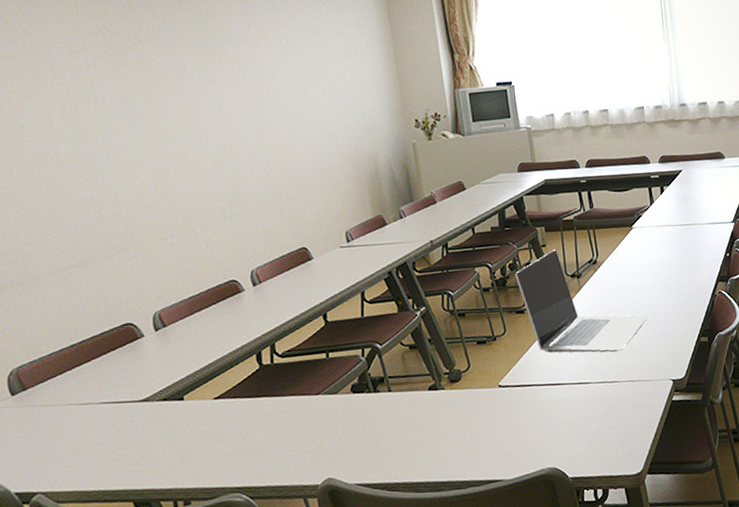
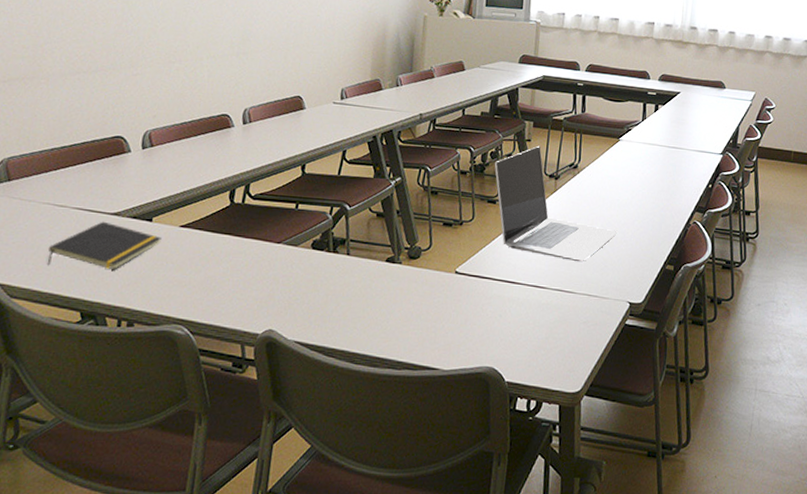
notepad: none [84,410,198,465] -> present [46,221,162,269]

